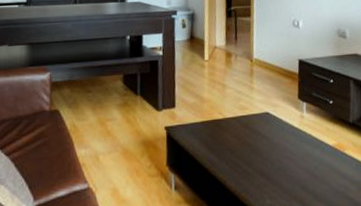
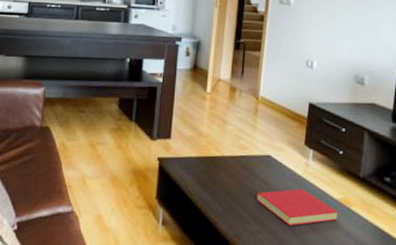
book: none [259,139,334,175] -> present [257,188,338,226]

